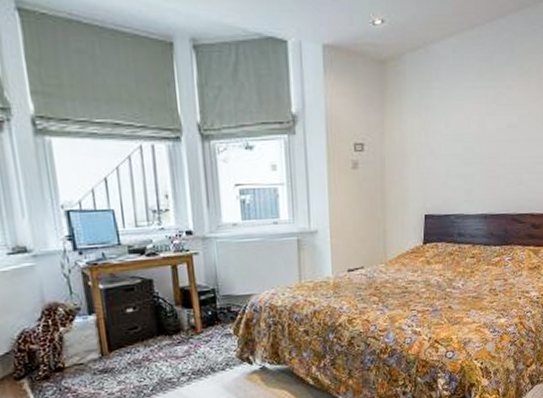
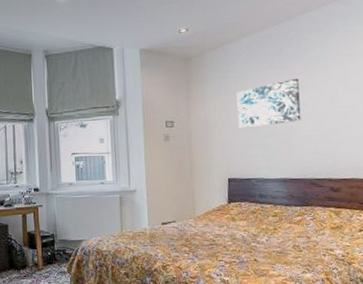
wall art: none [439,93,508,154] -> present [236,78,301,129]

